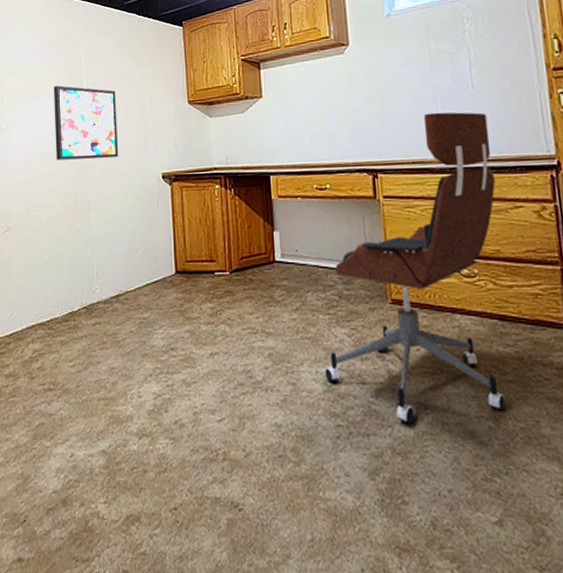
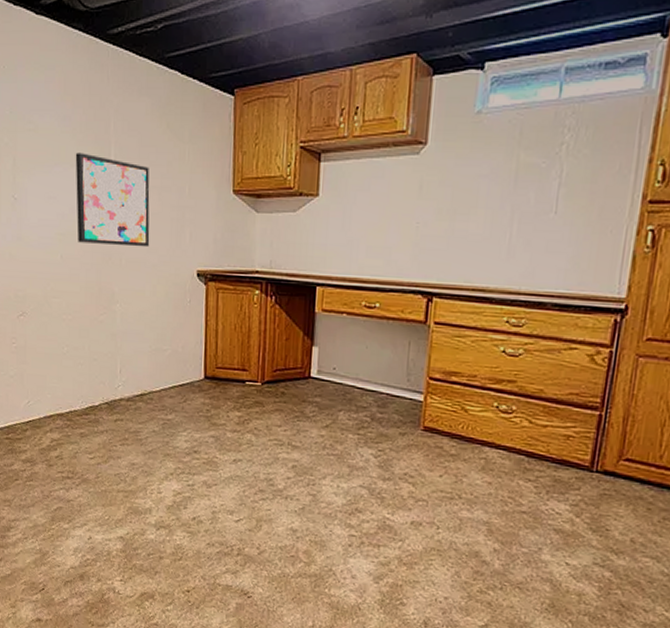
office chair: present [324,112,506,423] -> none [345,236,564,540]

